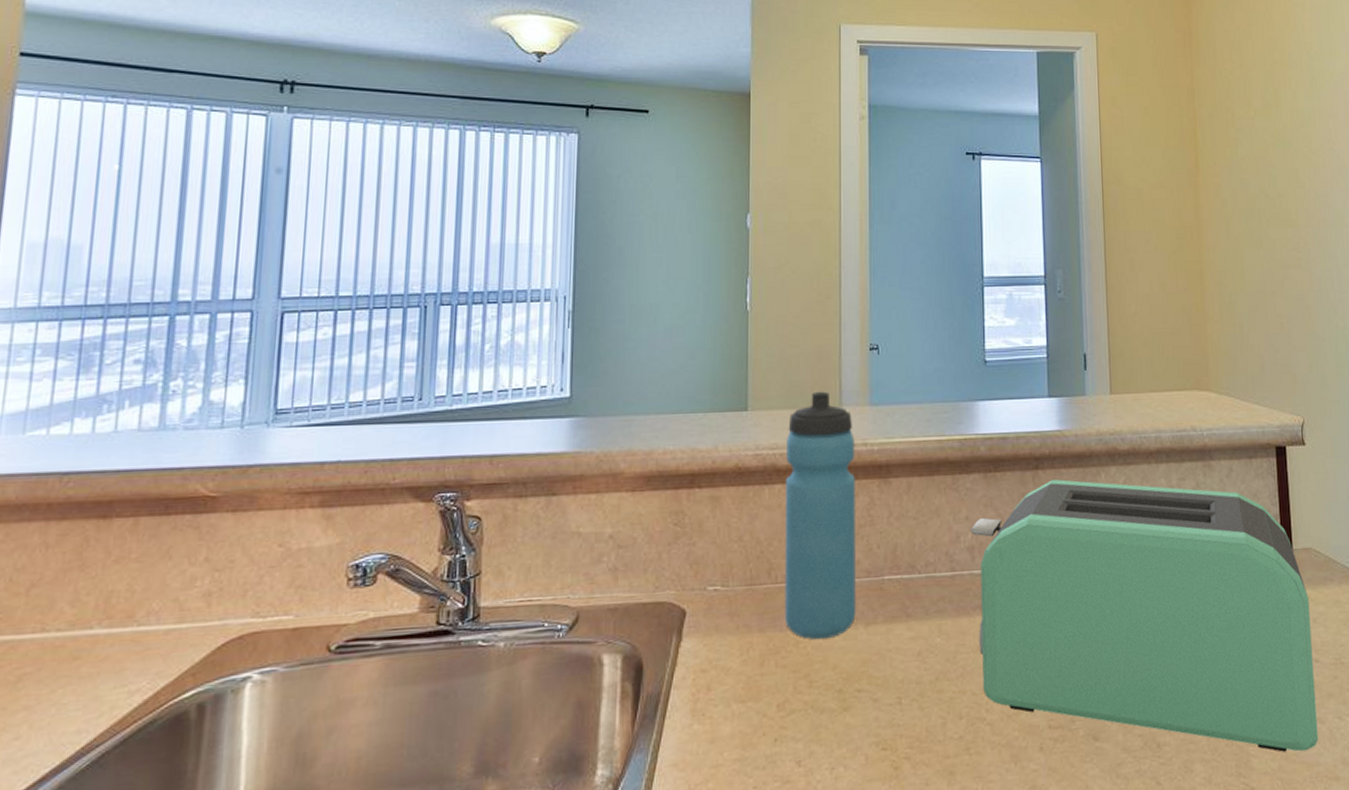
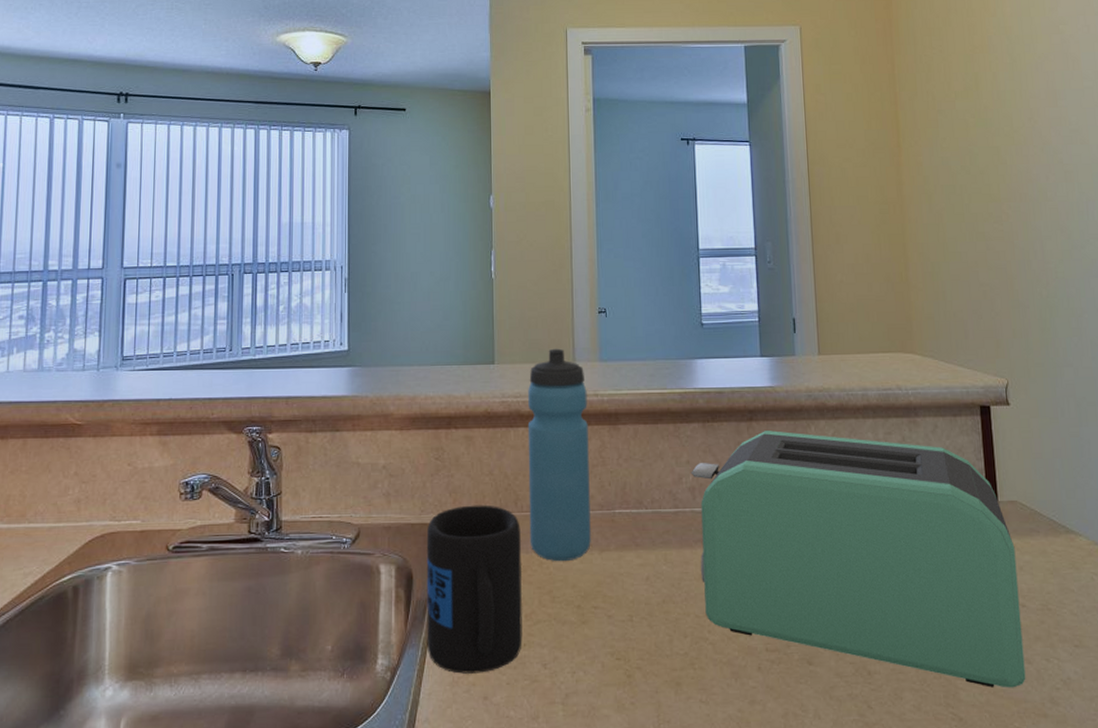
mug: none [658,576,774,780] -> present [426,505,522,674]

